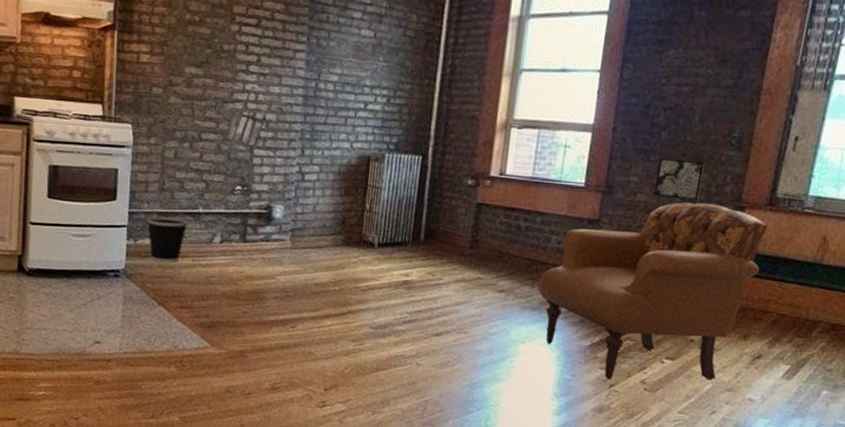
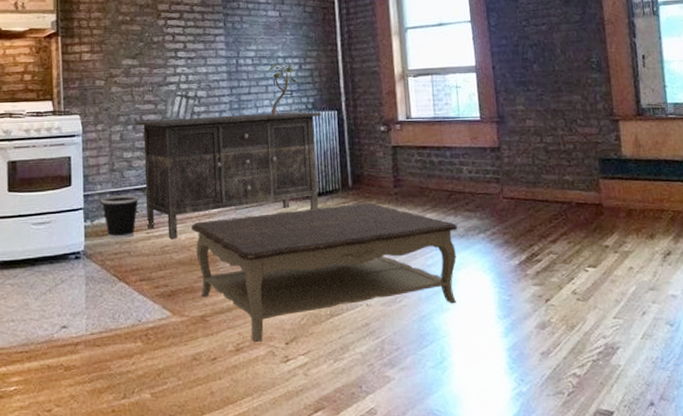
sideboard: none [192,139,404,270] -> present [135,112,322,238]
coffee table: none [241,256,532,384] -> present [192,202,458,342]
potted plant: none [346,92,382,152] -> present [267,62,297,116]
armchair: present [537,202,768,381] -> none [460,120,647,294]
wall art: present [653,157,706,201] -> none [537,85,578,120]

